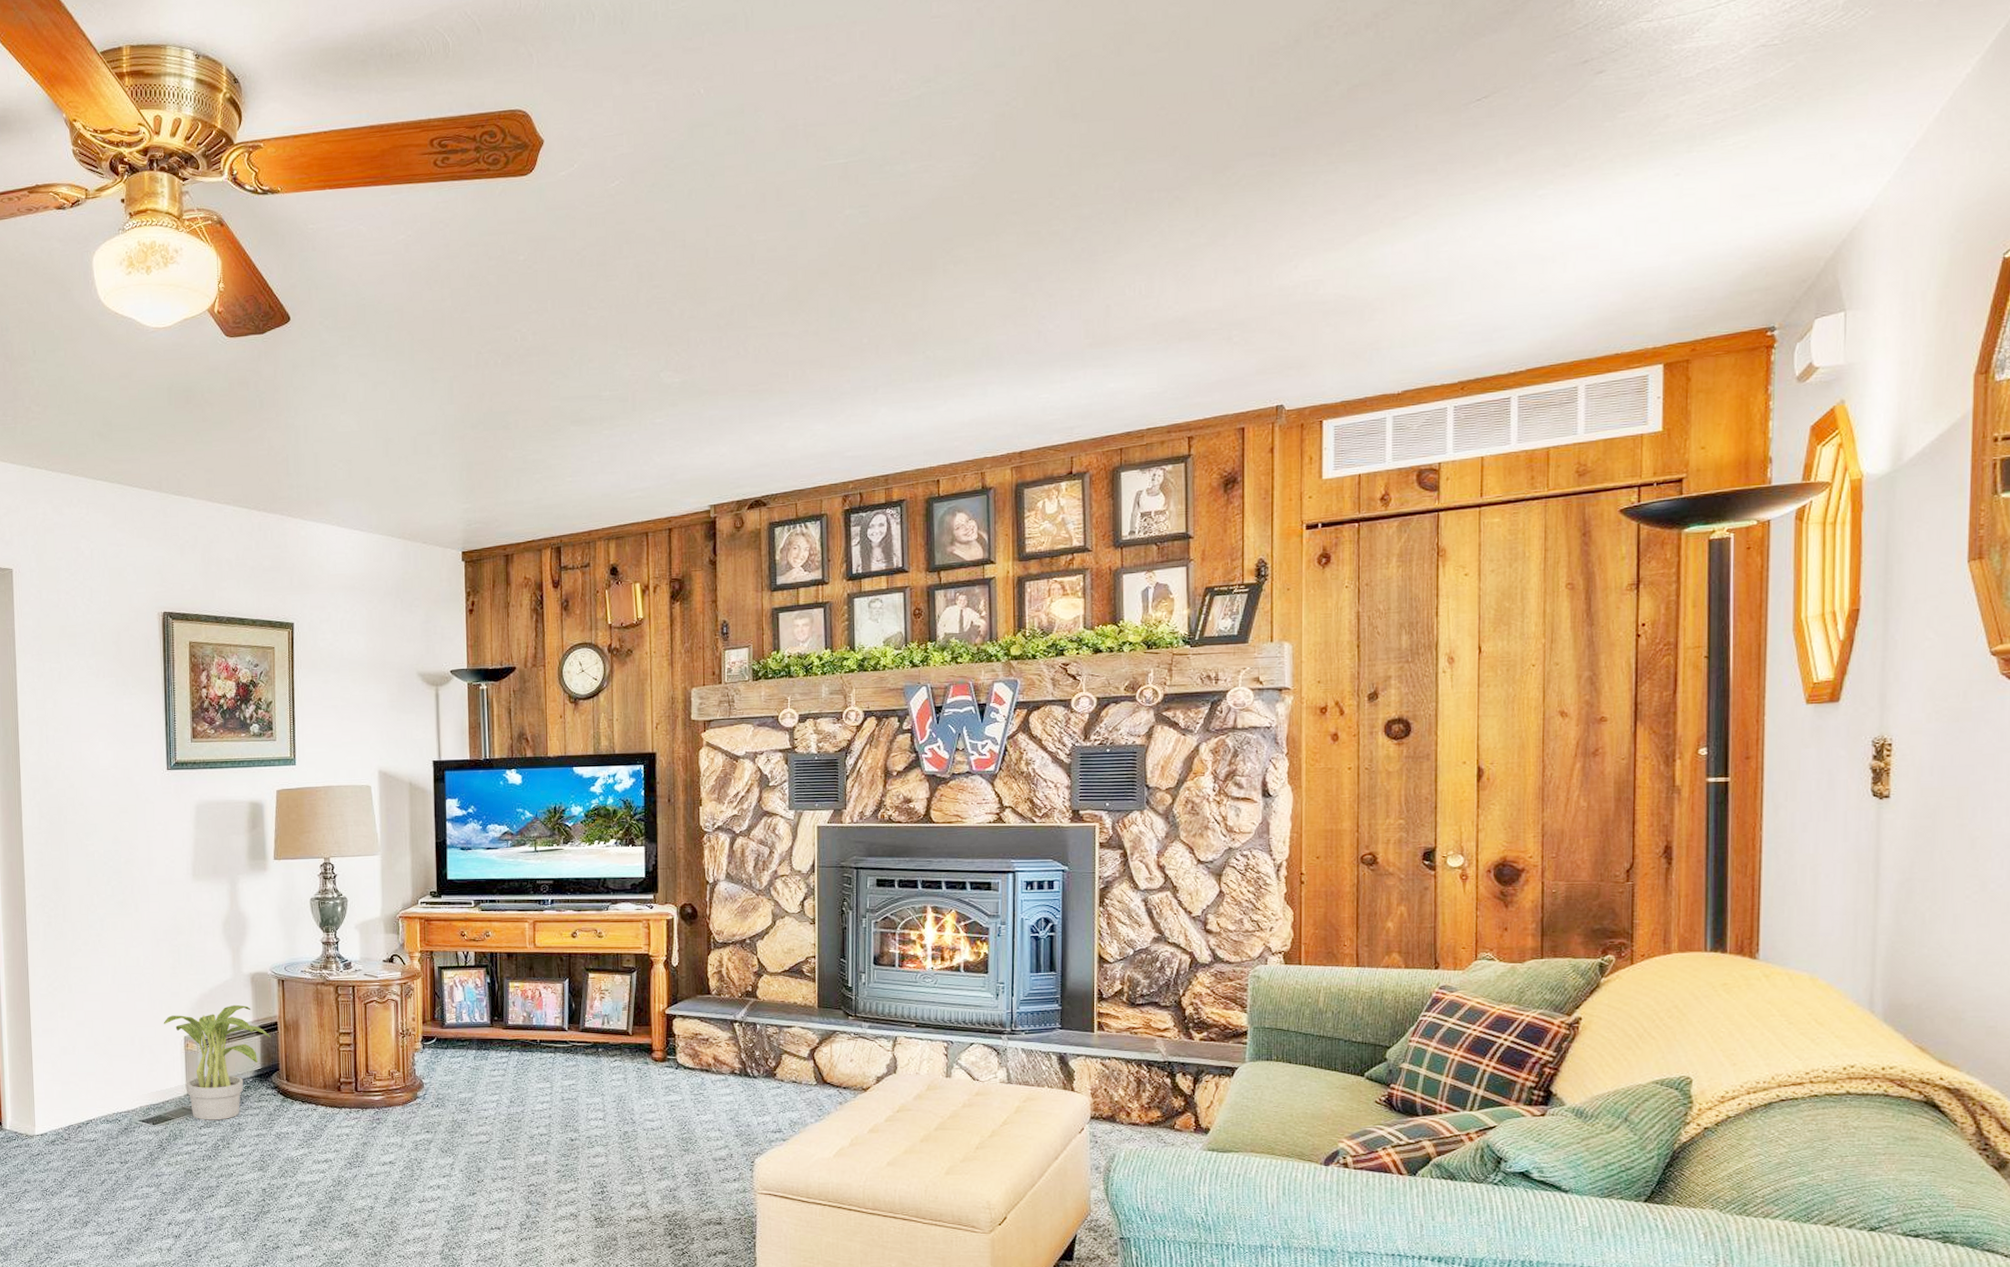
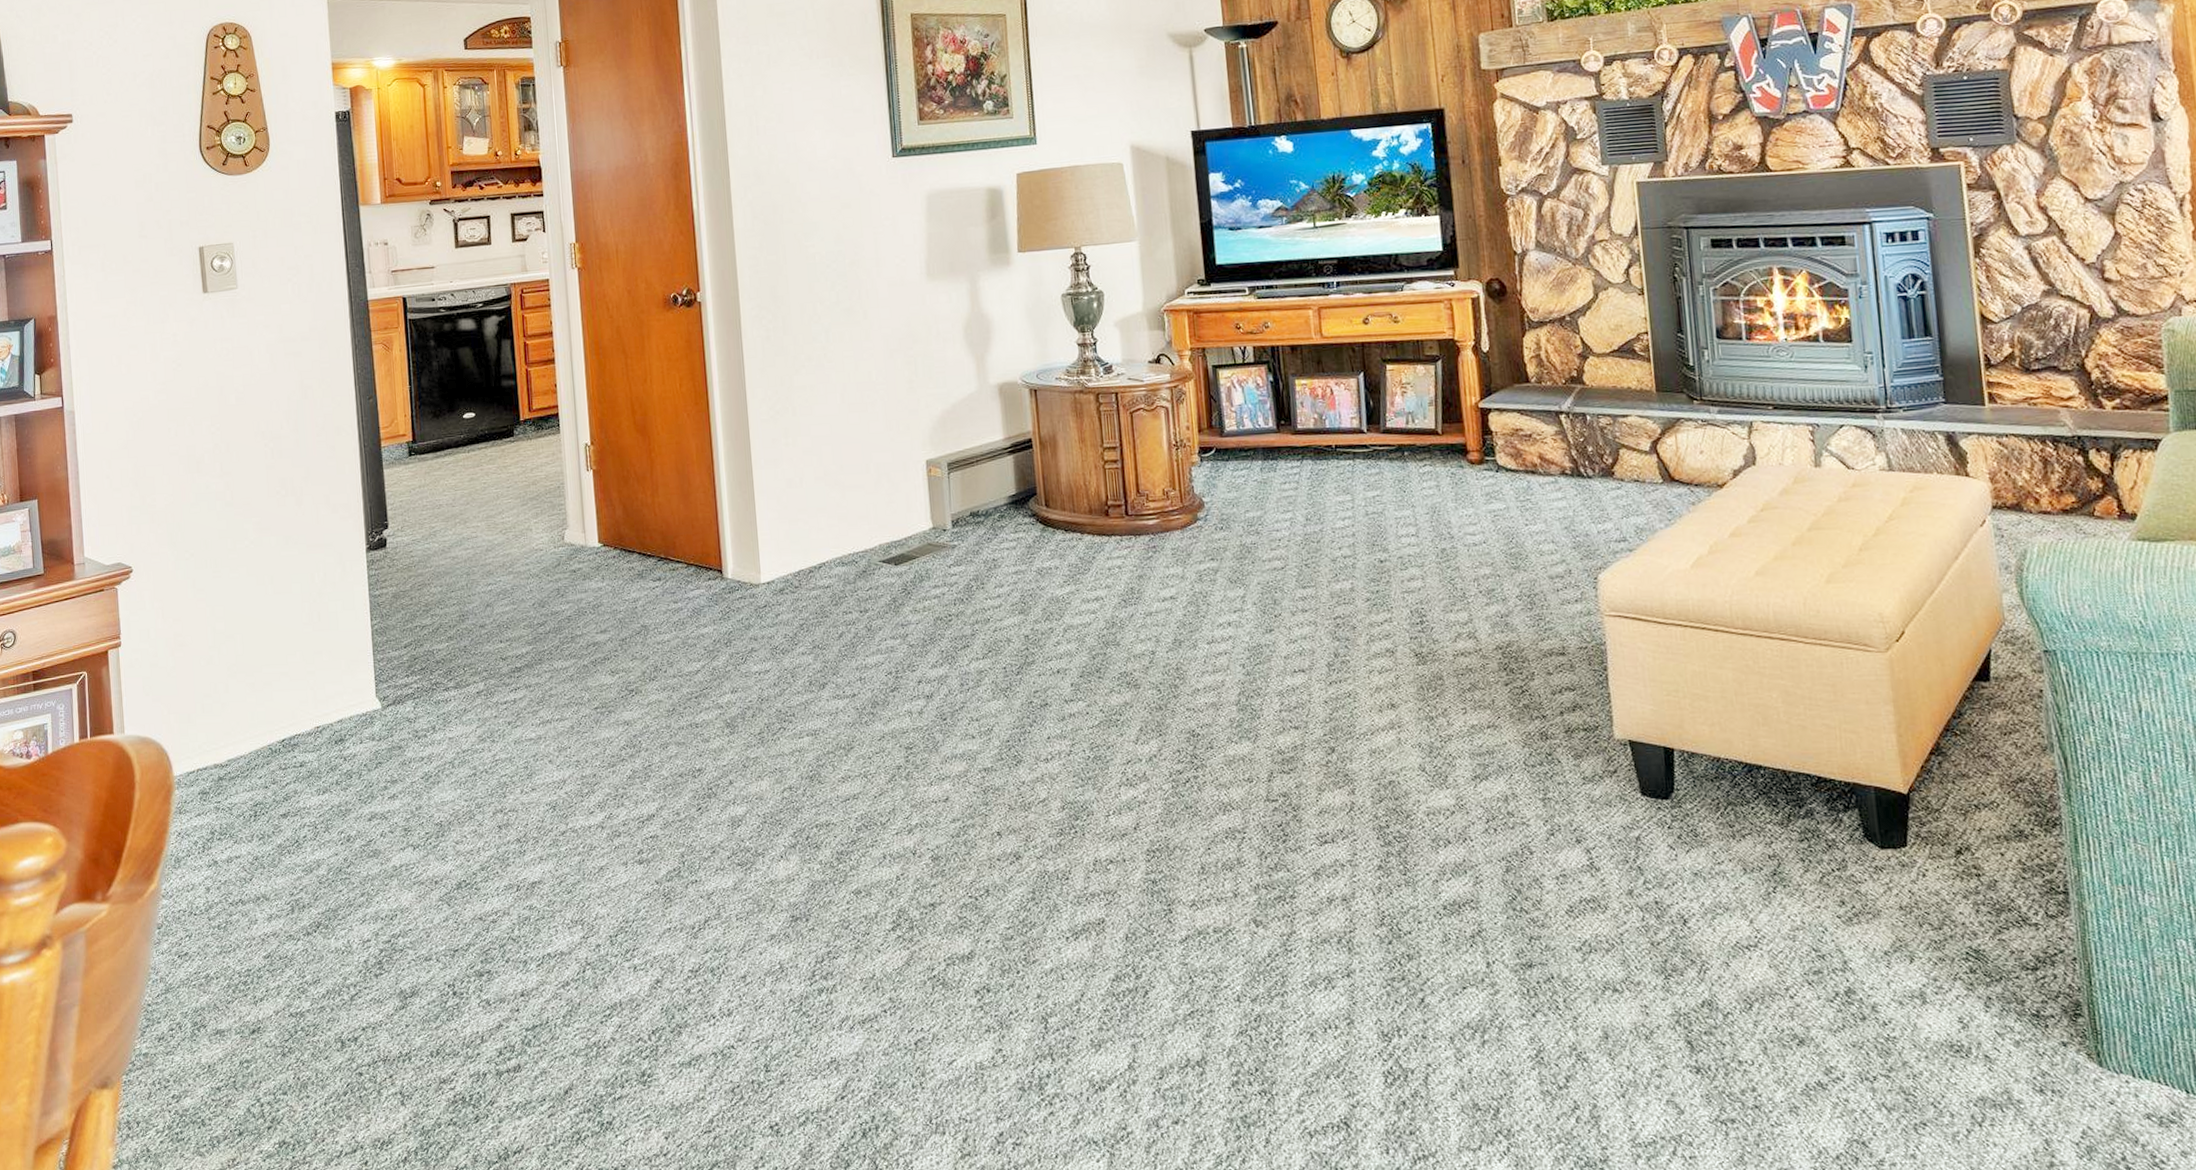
potted plant: present [163,1004,271,1120] -> none [901,420,1026,557]

